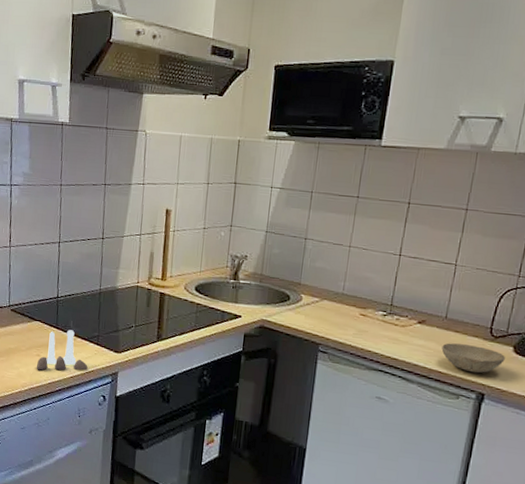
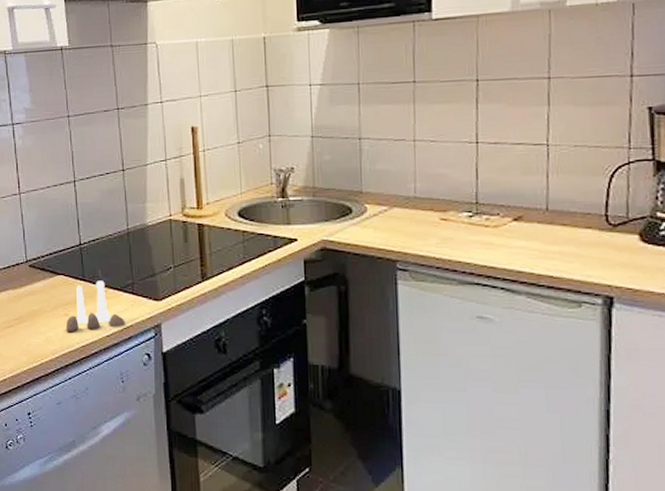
bowl: present [441,343,505,373] -> none [548,239,631,273]

